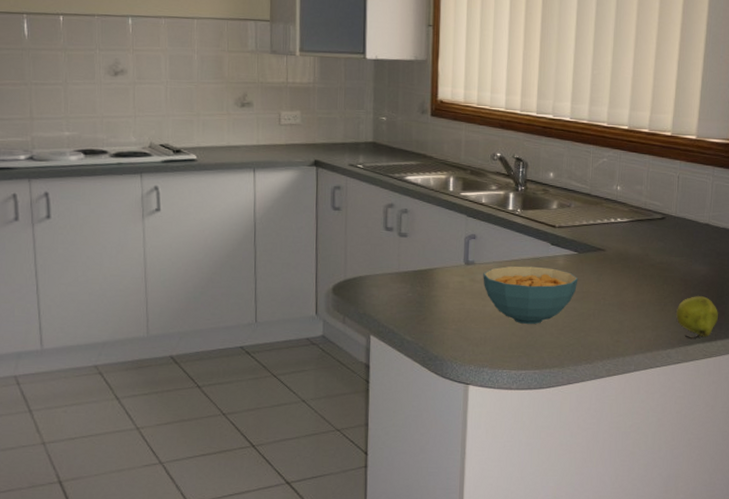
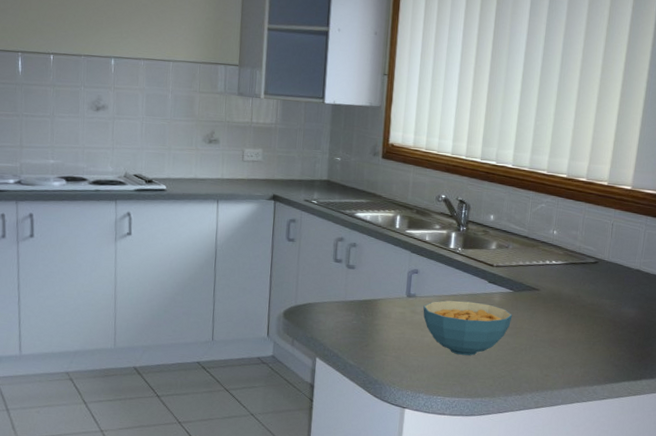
fruit: present [676,296,718,340] -> none [604,337,645,378]

